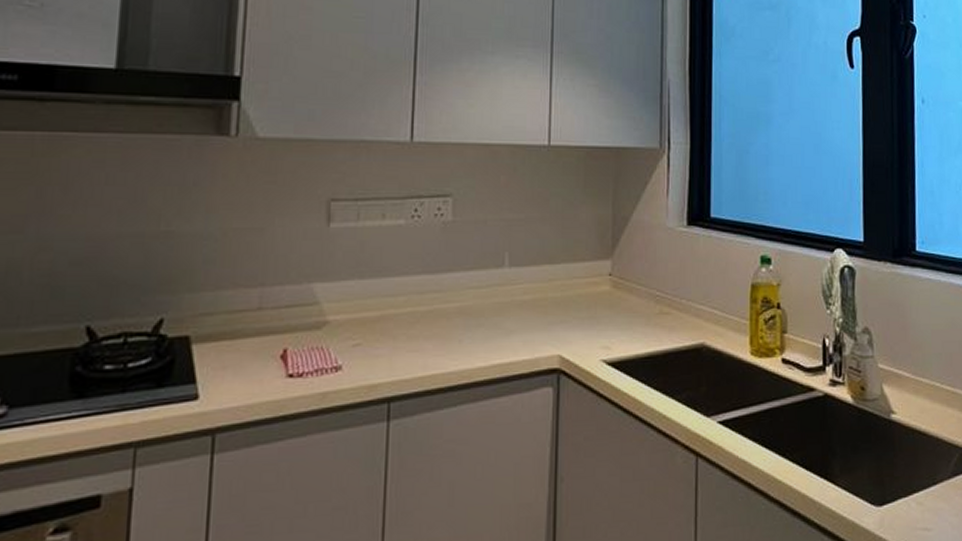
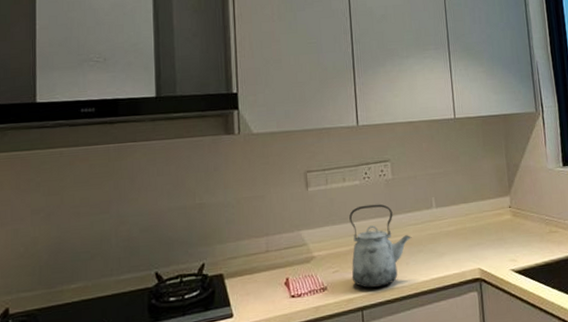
kettle: none [379,254,471,372] -> present [349,204,412,288]

